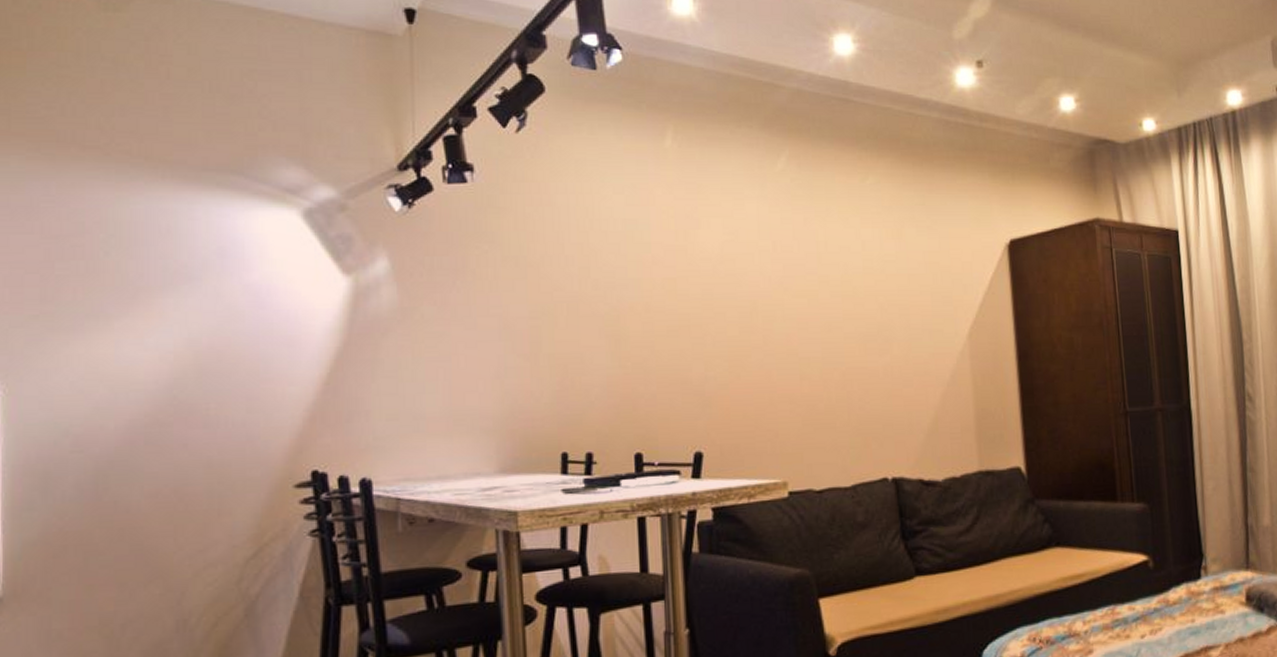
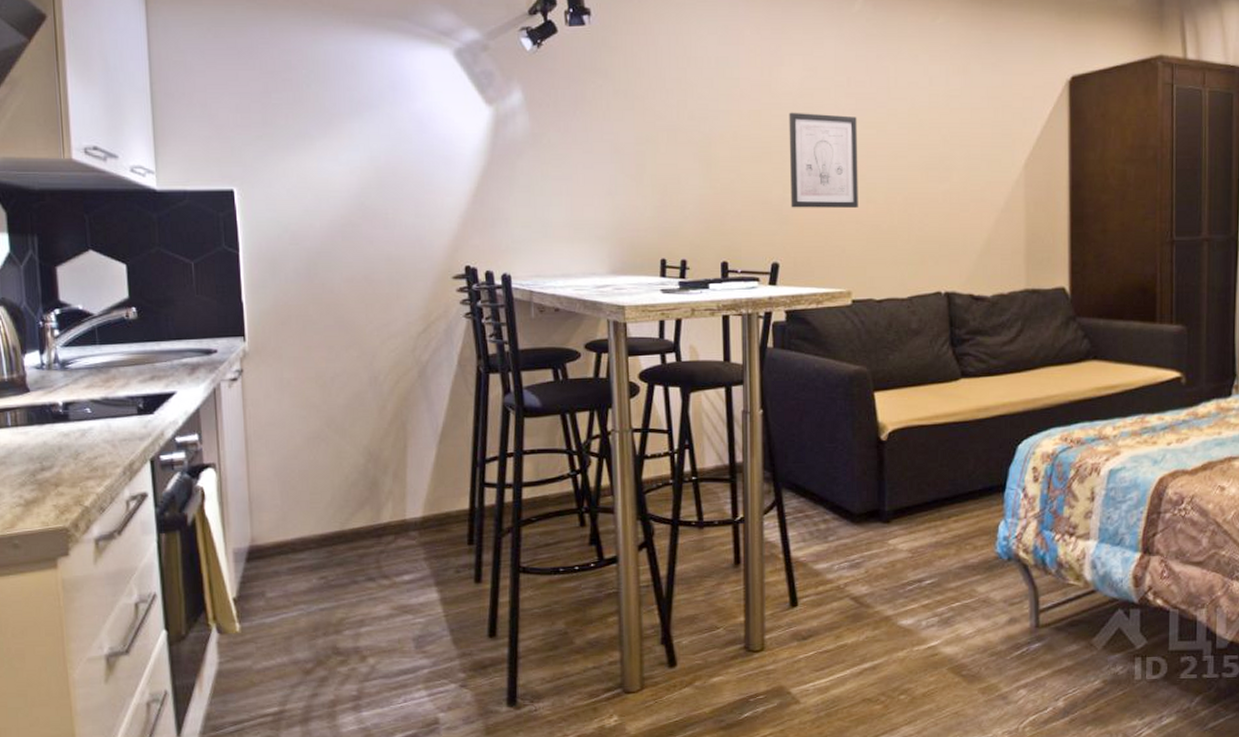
wall art: none [708,280,791,388] -> present [789,112,858,208]

